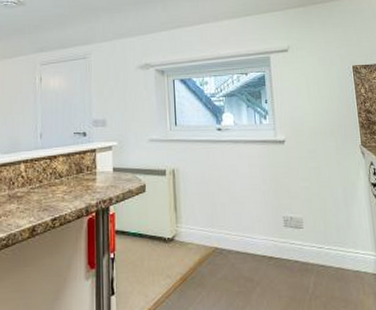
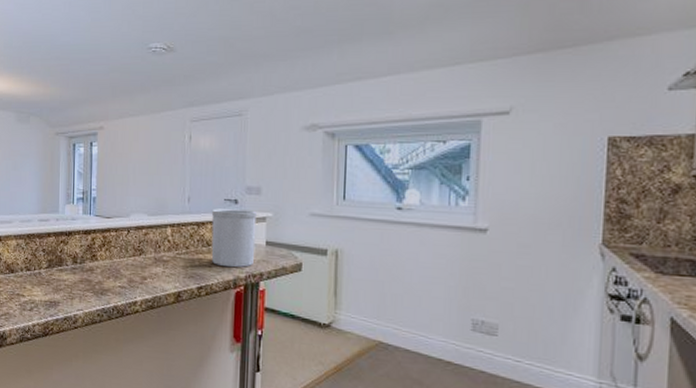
utensil holder: none [62,140,104,196] -> present [211,208,257,268]

